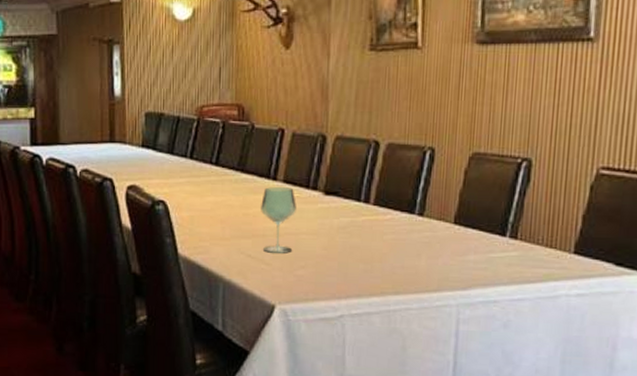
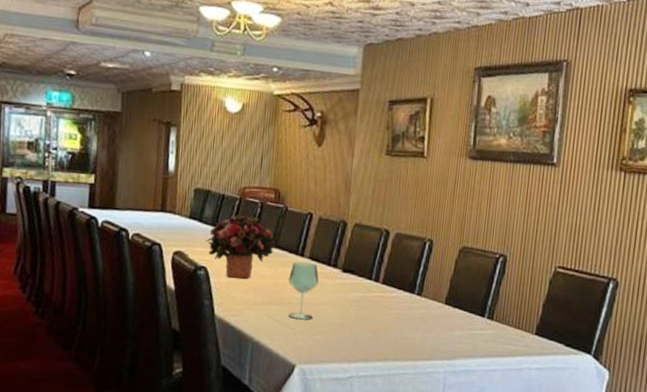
bouquet: none [161,138,243,212] -> present [205,214,276,280]

